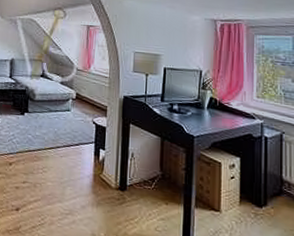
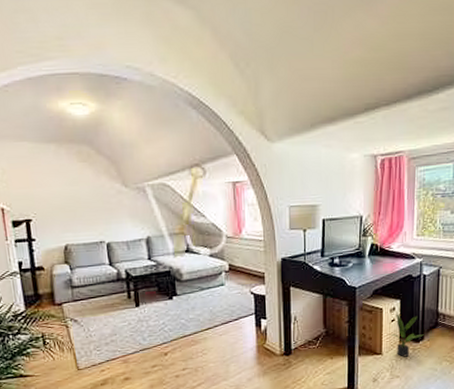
potted plant: none [229,170,268,221] -> present [390,312,425,357]

